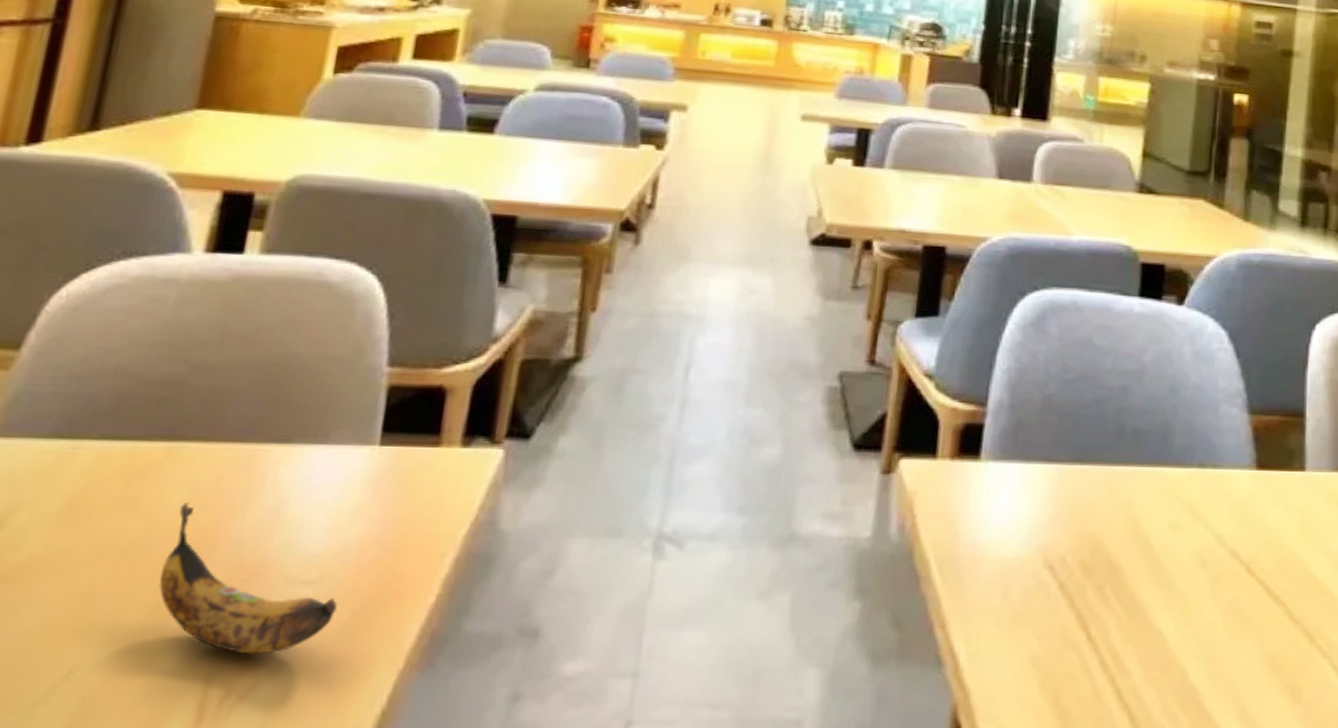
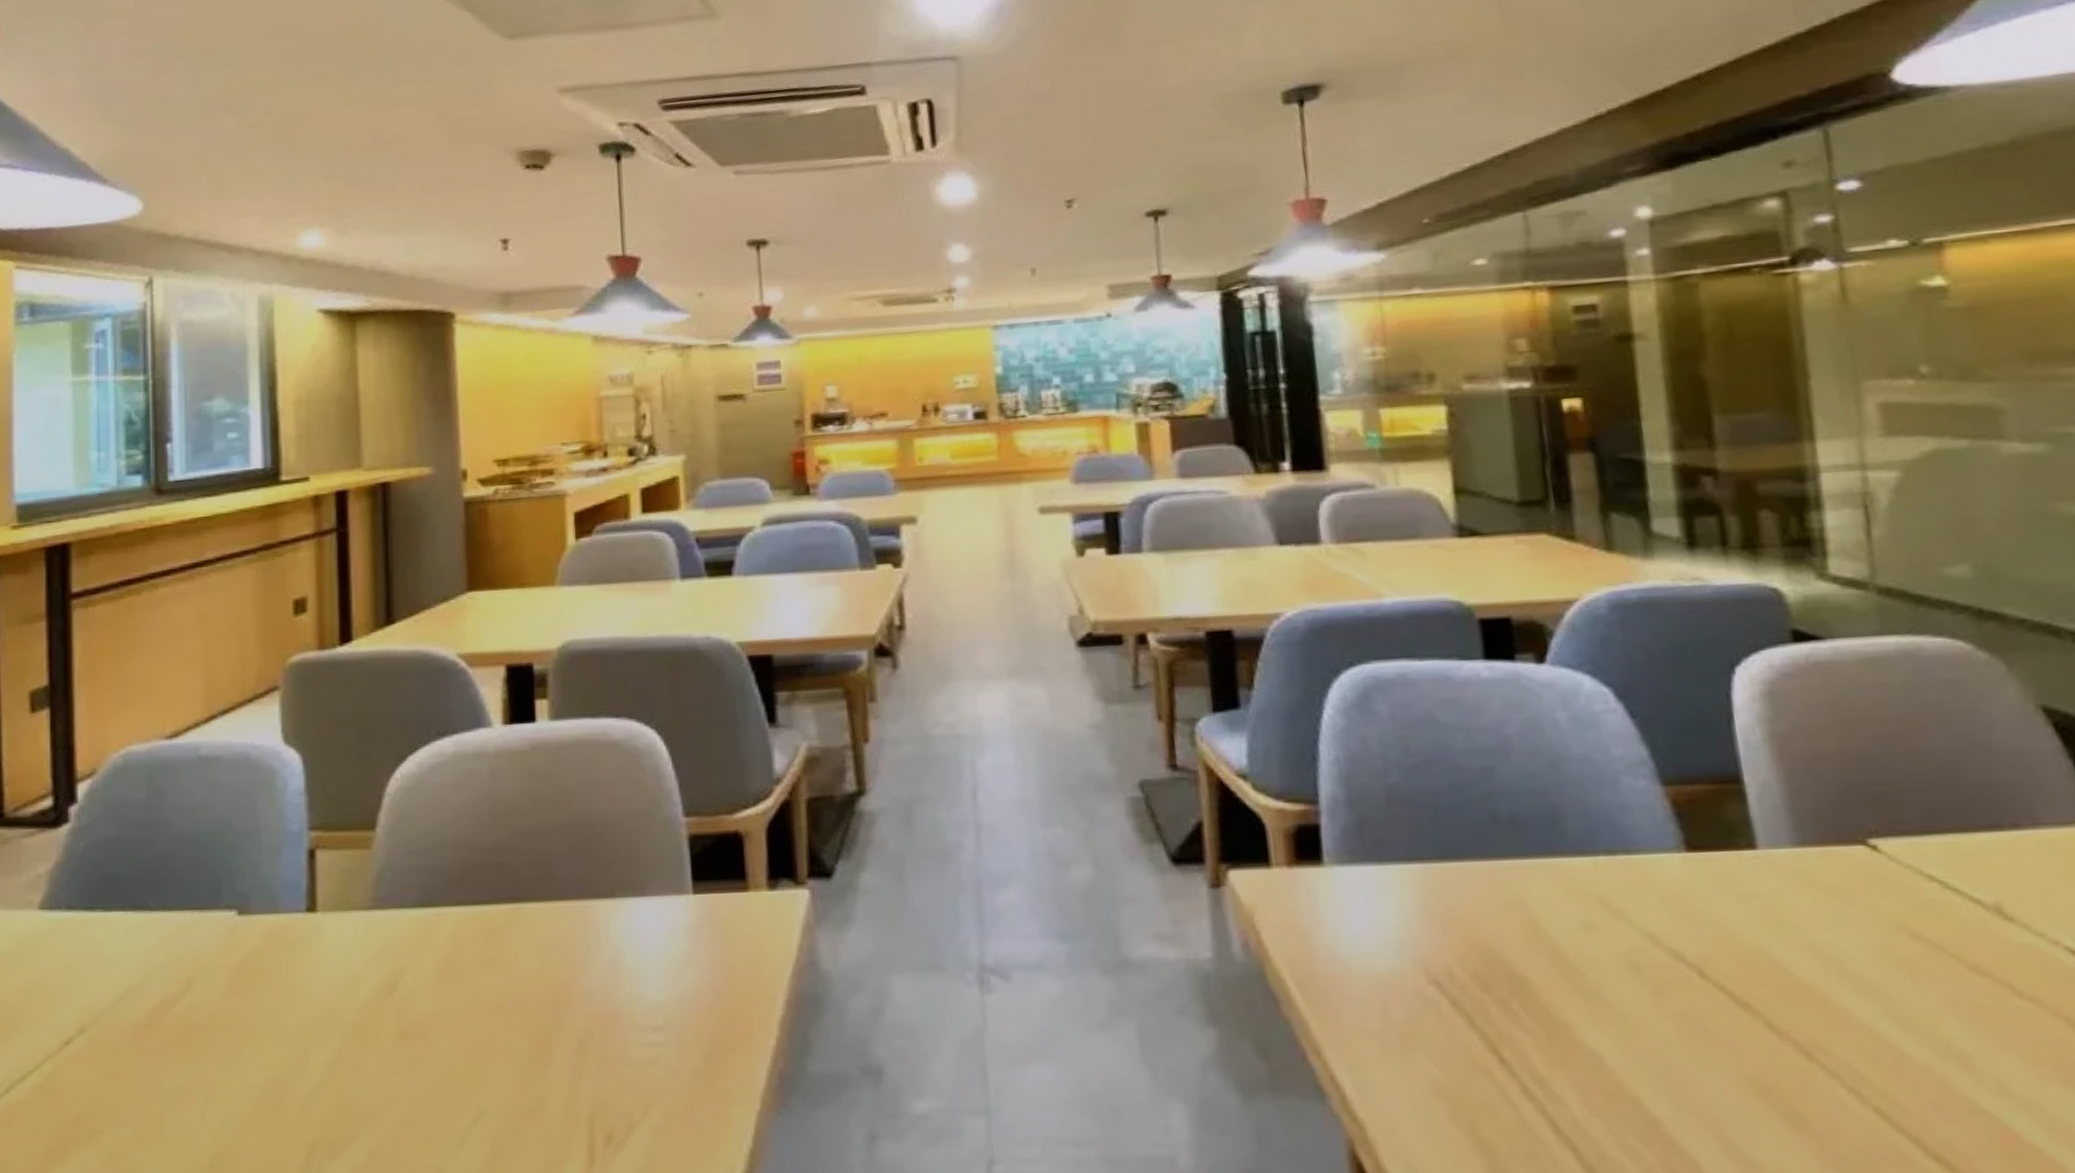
banana: present [159,502,338,654] -> none [530,959,689,1099]

